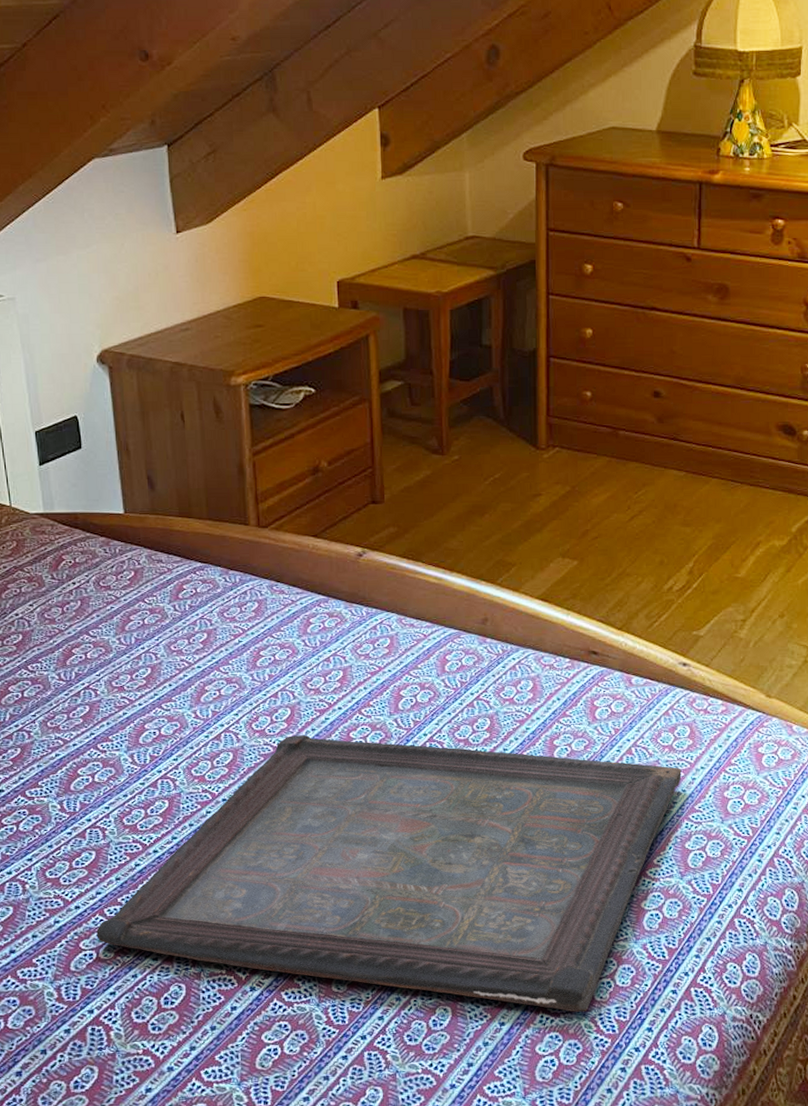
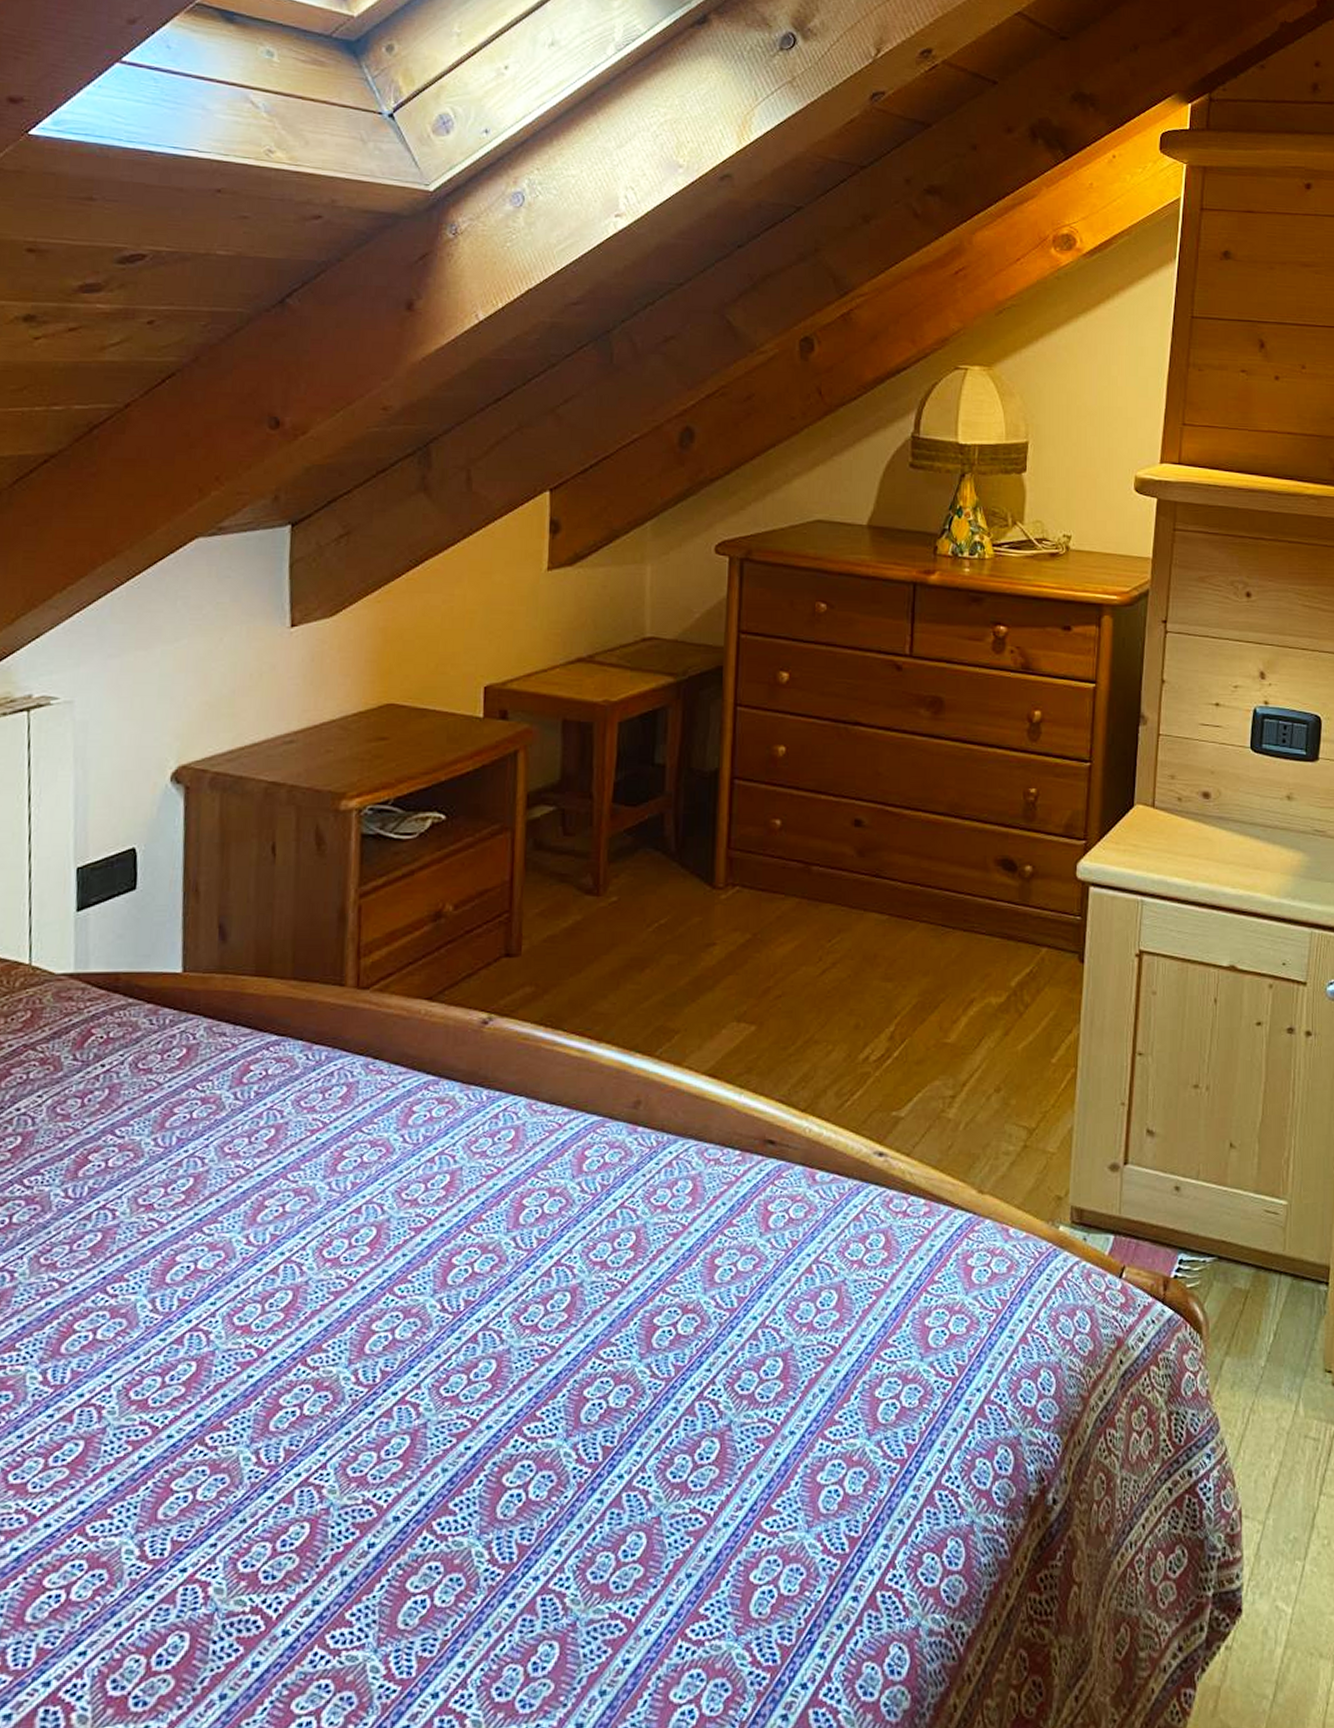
serving tray: present [96,735,682,1012] -> none [70,1263,873,1638]

